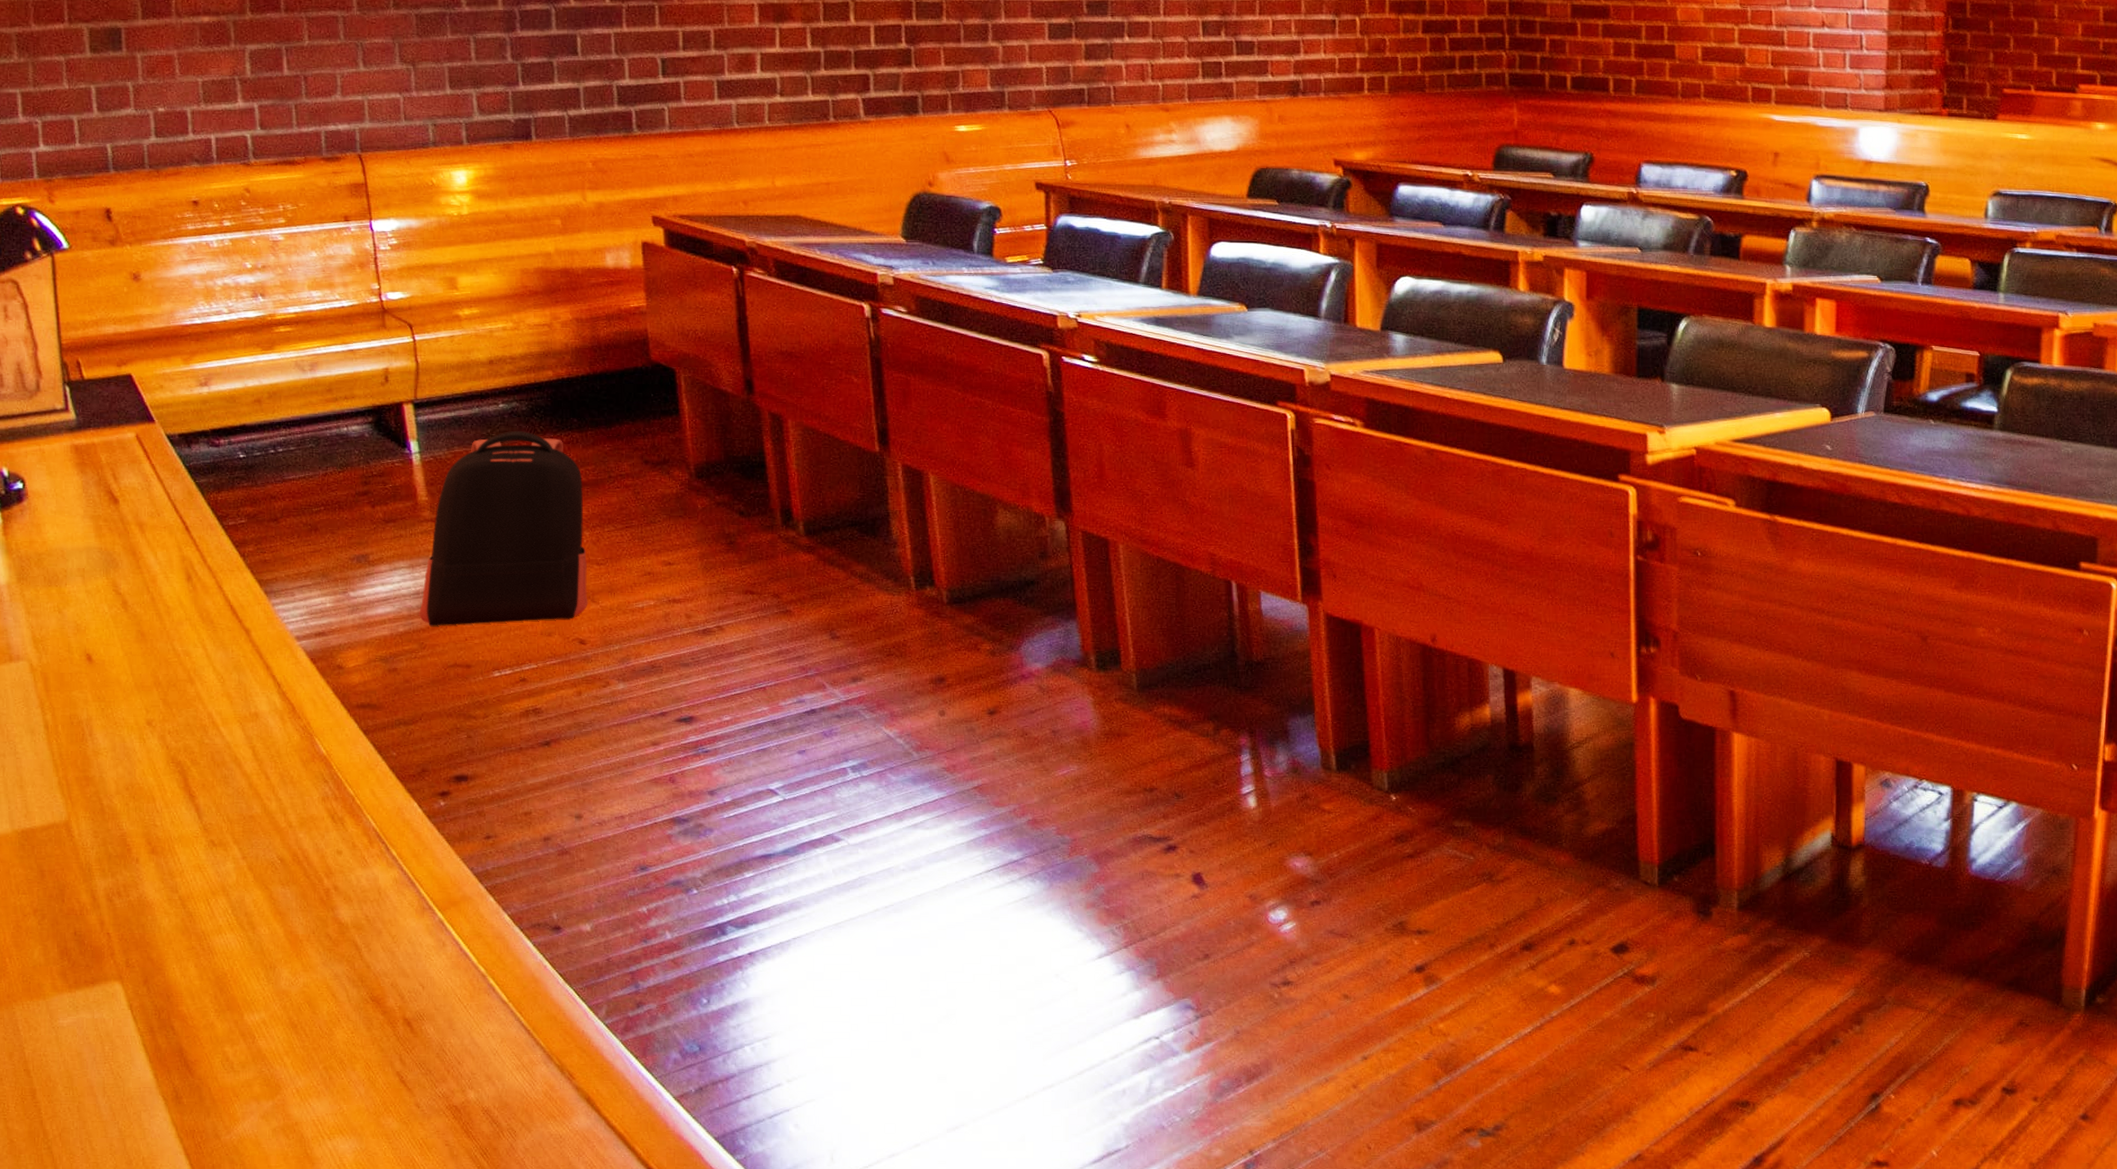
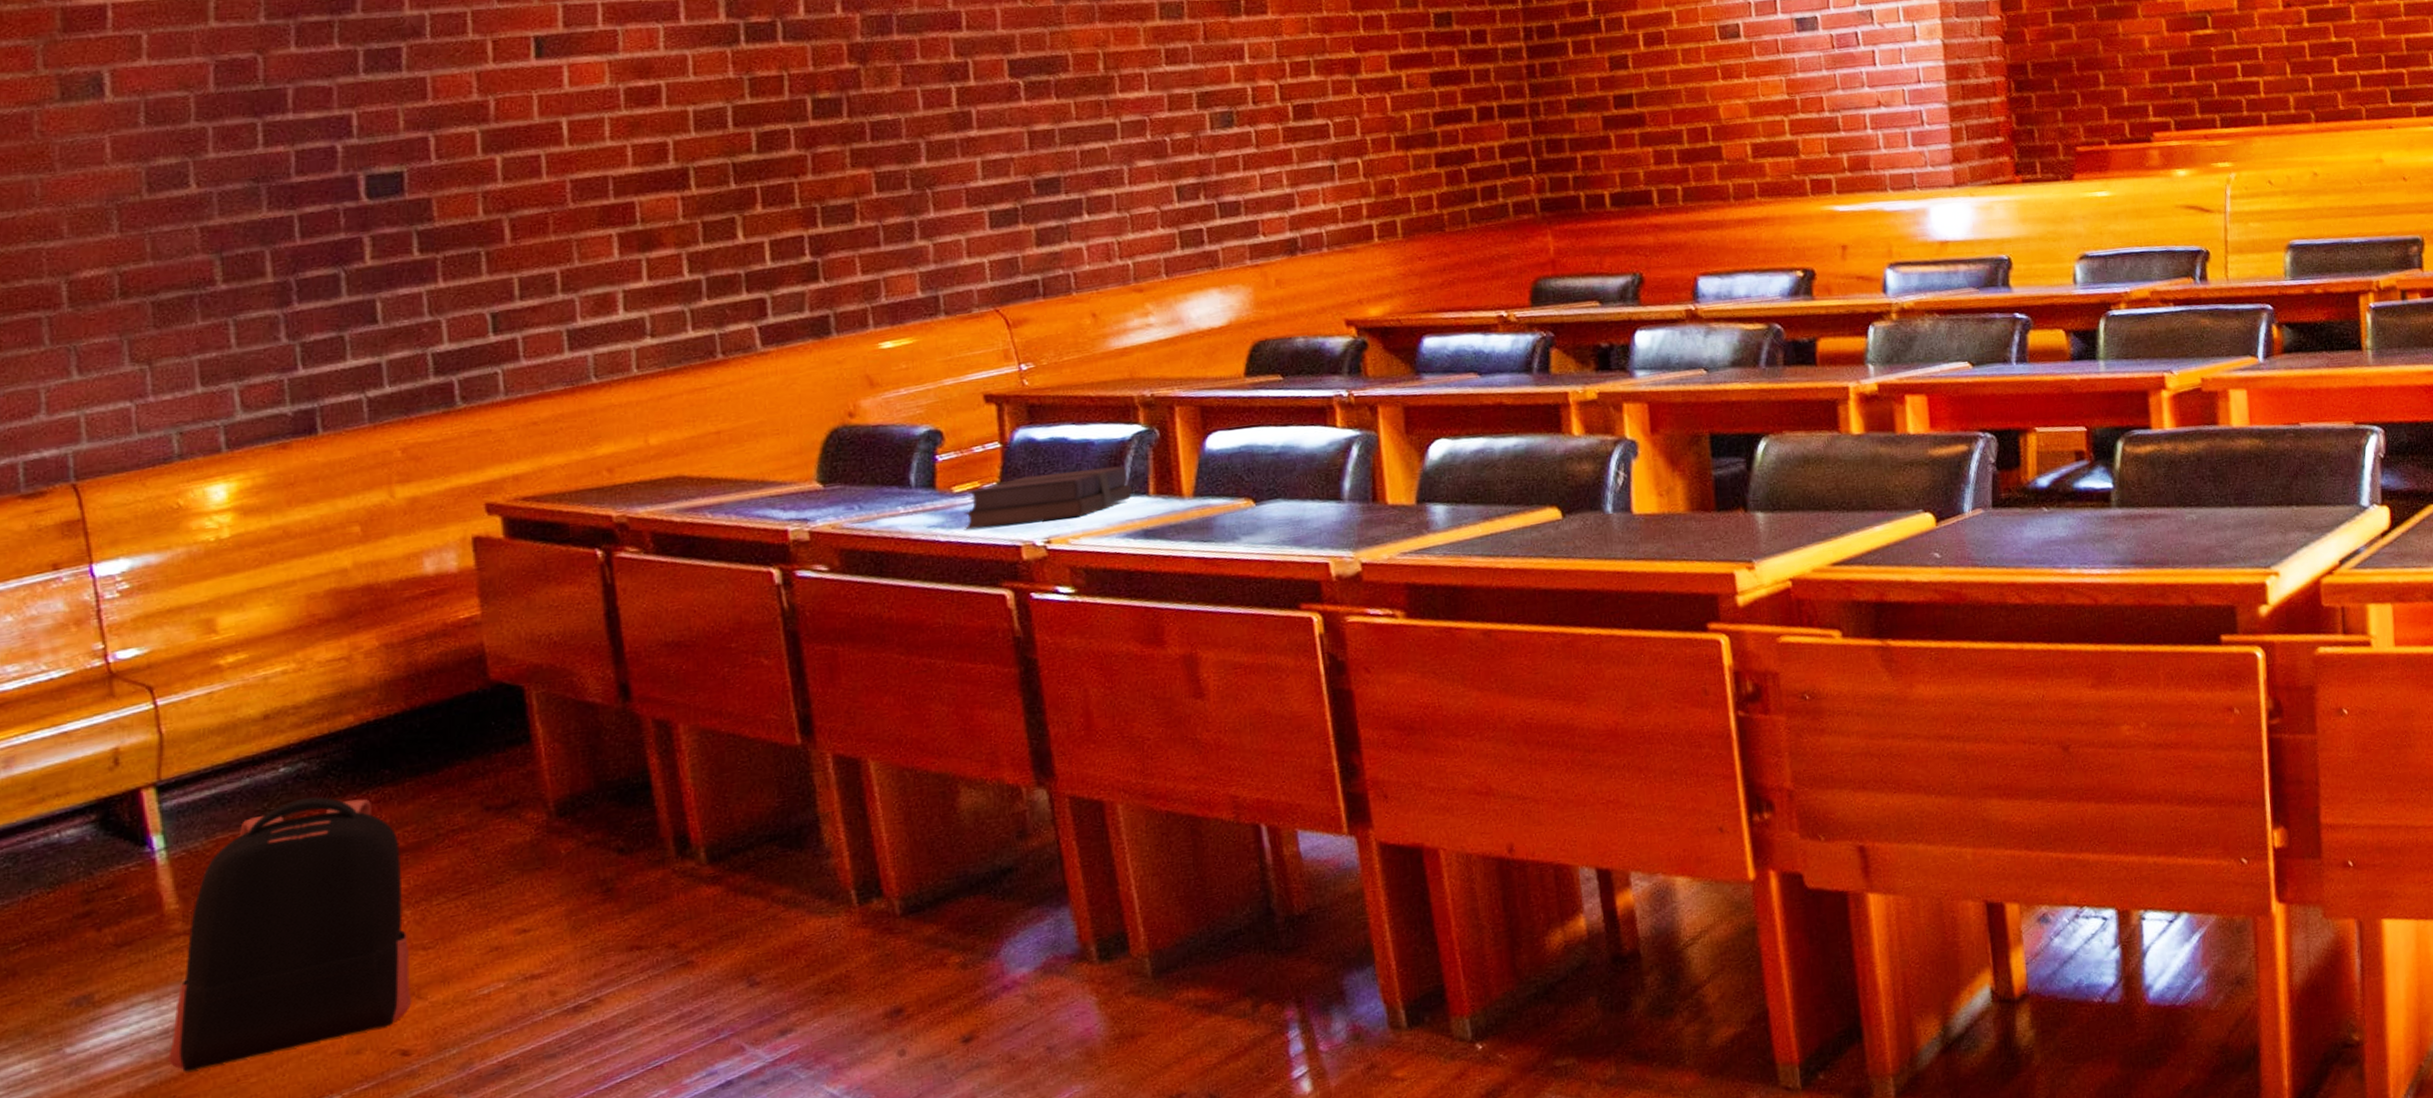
book: none [1014,257,1148,298] -> present [964,466,1132,529]

